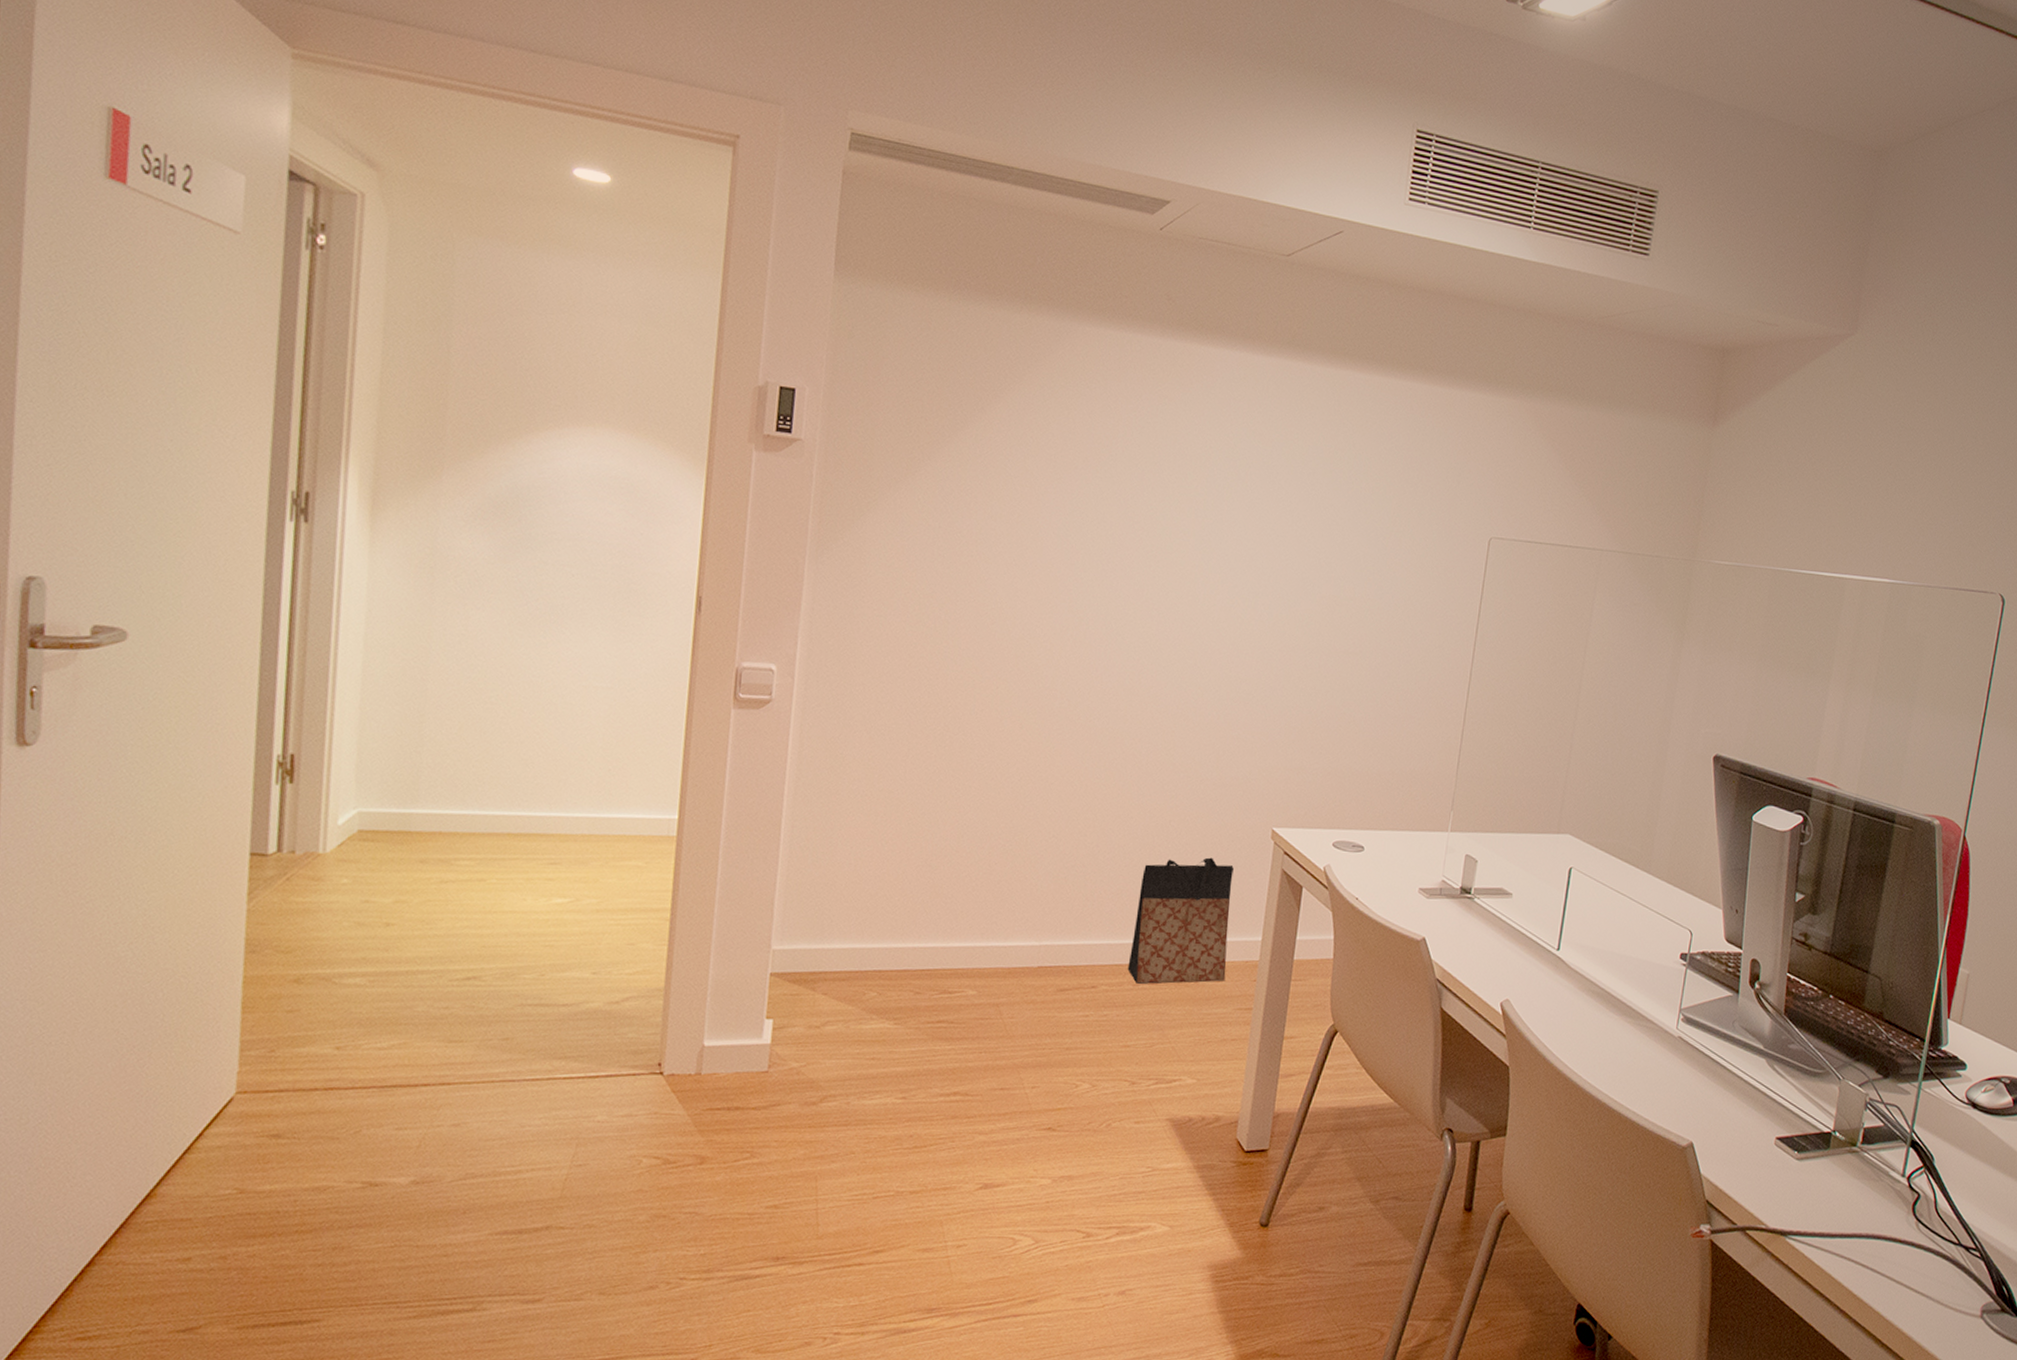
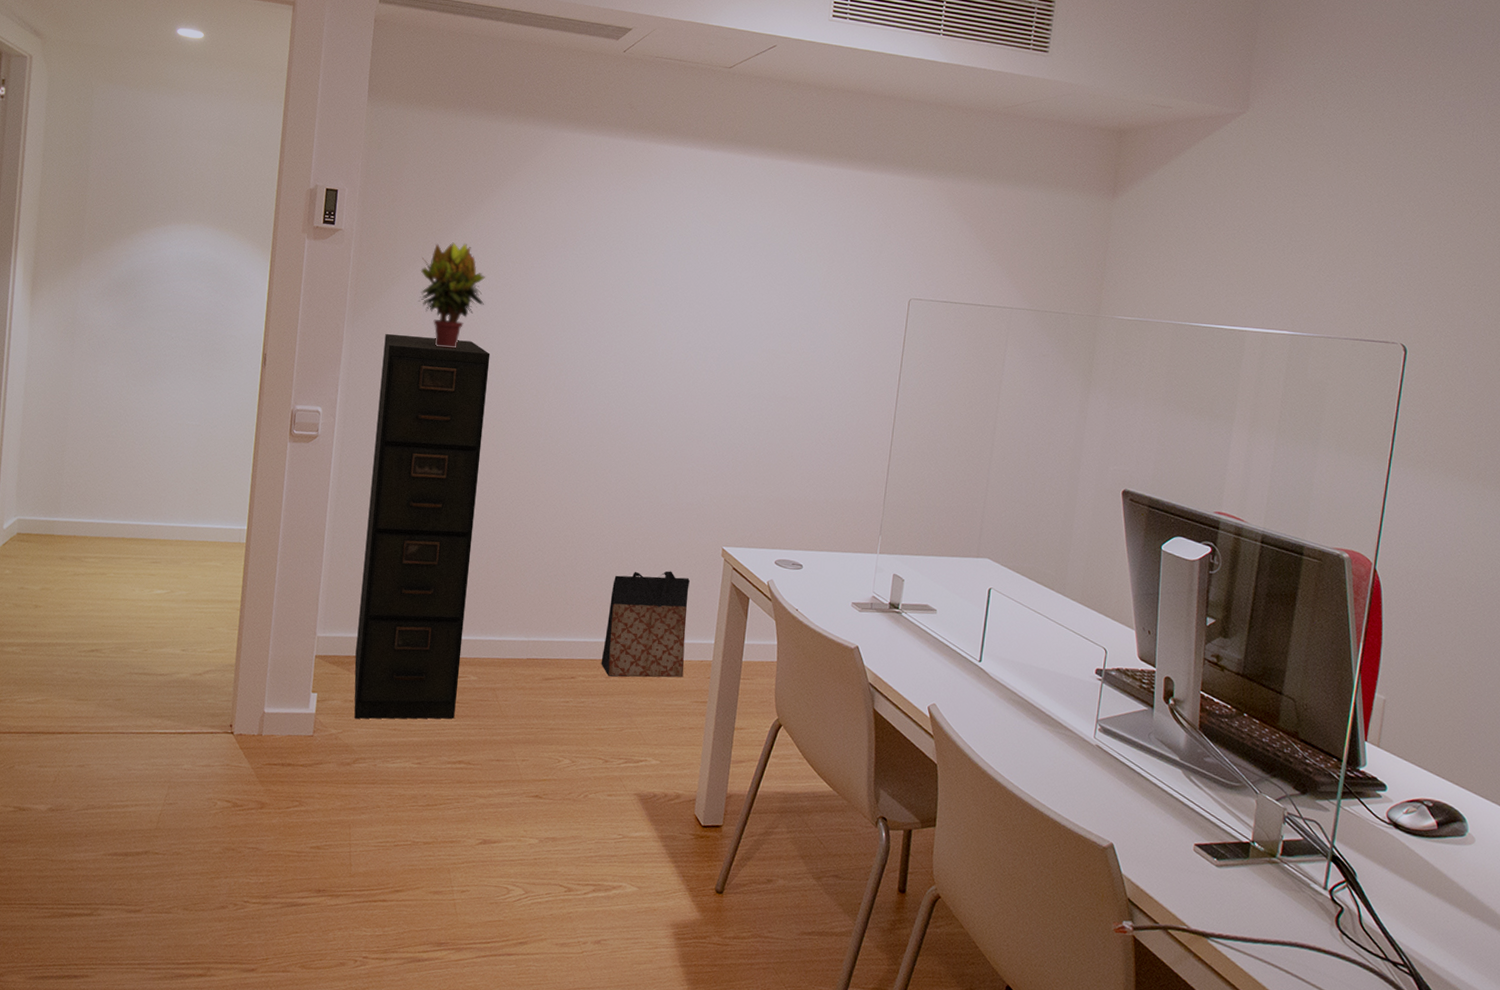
filing cabinet: none [821,572,993,1048] -> present [354,333,491,719]
potted plant: none [902,459,987,592] -> present [419,242,485,349]

